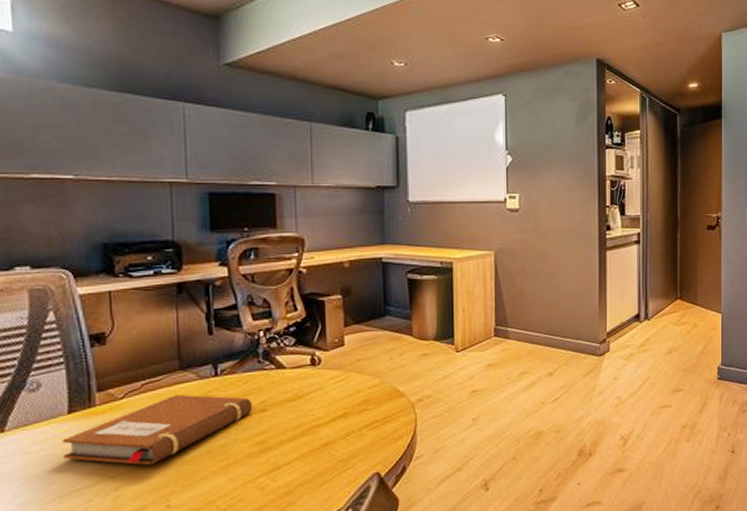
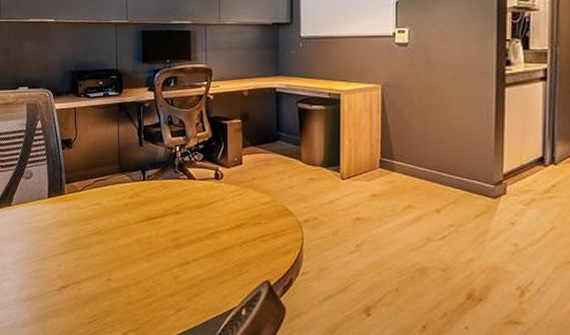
notebook: present [62,394,253,465] -> none [44,192,170,244]

